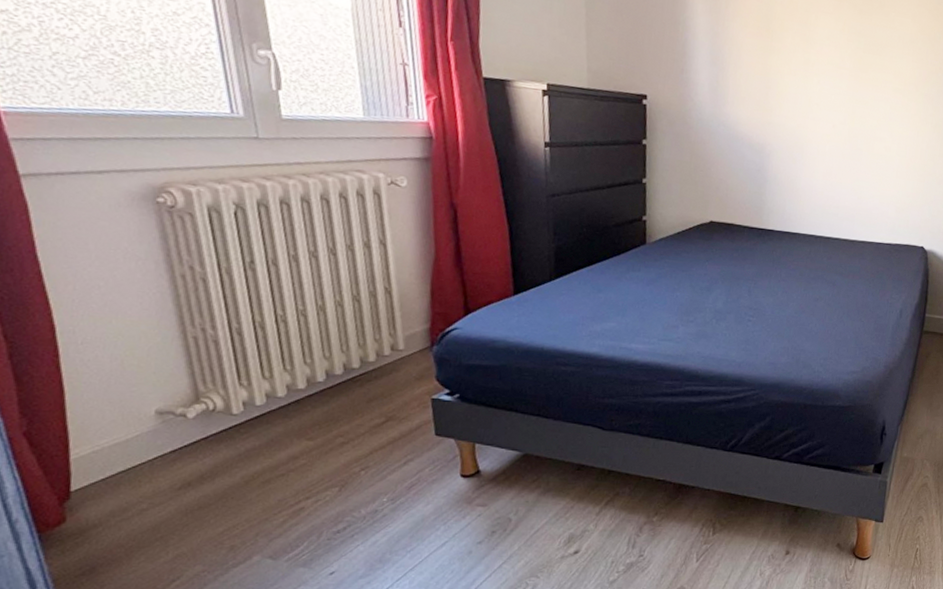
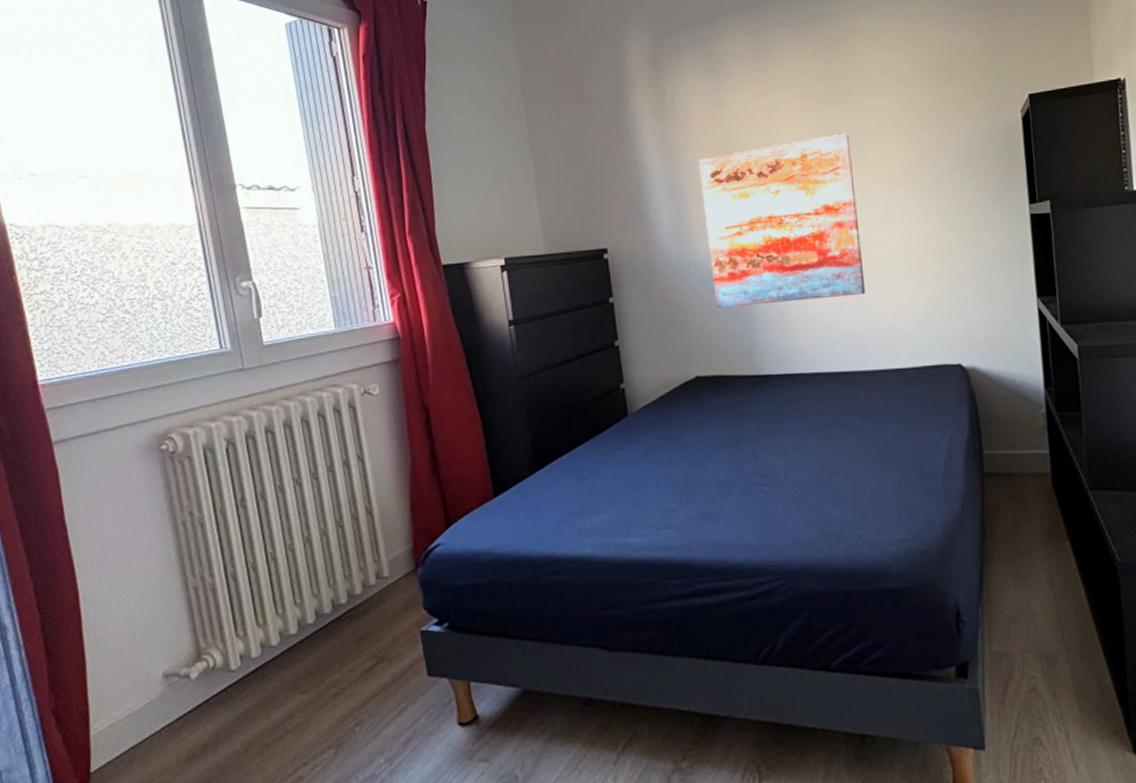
wall art: none [737,32,874,178] -> present [698,133,866,308]

